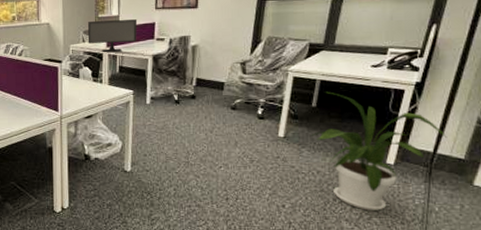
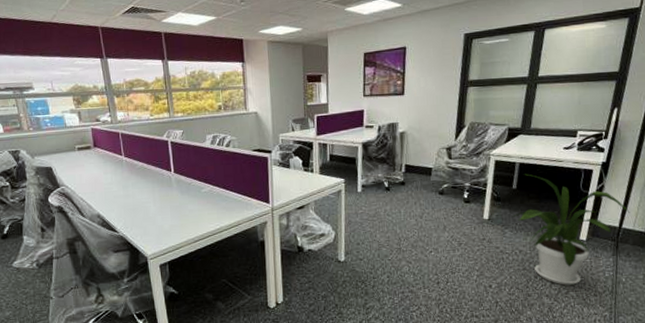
computer monitor: present [87,19,138,53] -> none [296,107,347,142]

